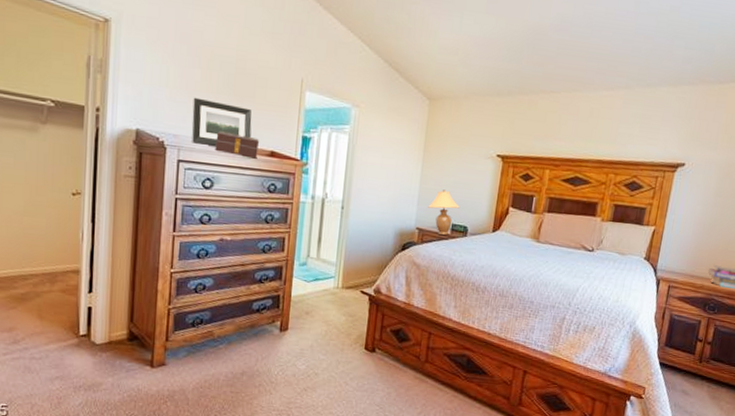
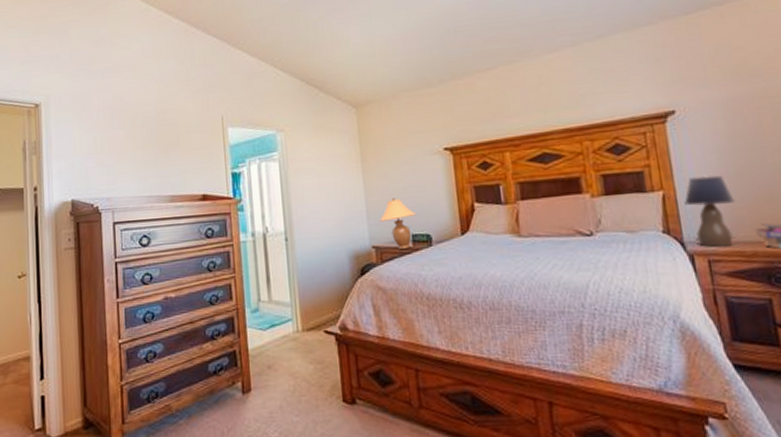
picture frame: present [192,97,252,146] -> none [121,157,181,203]
jewelry box: present [215,131,259,159] -> none [147,184,190,207]
table lamp: none [665,220,703,279] -> present [684,175,735,248]

